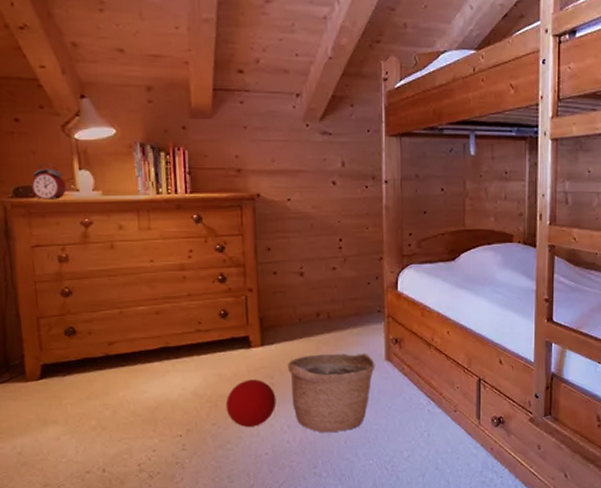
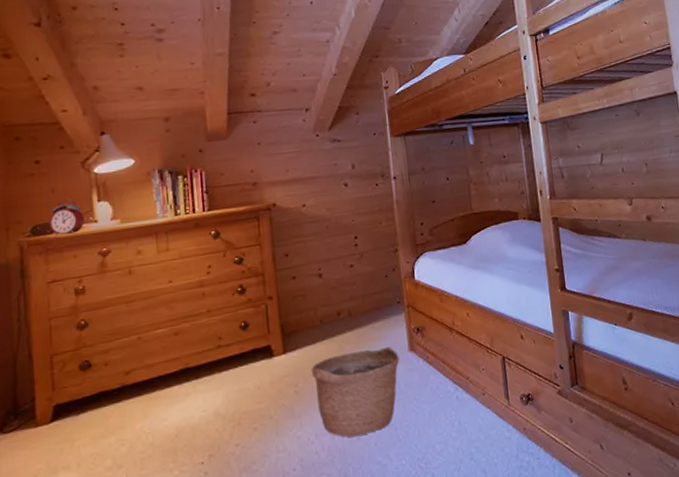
ball: present [225,379,276,427] -> none [249,389,302,443]

